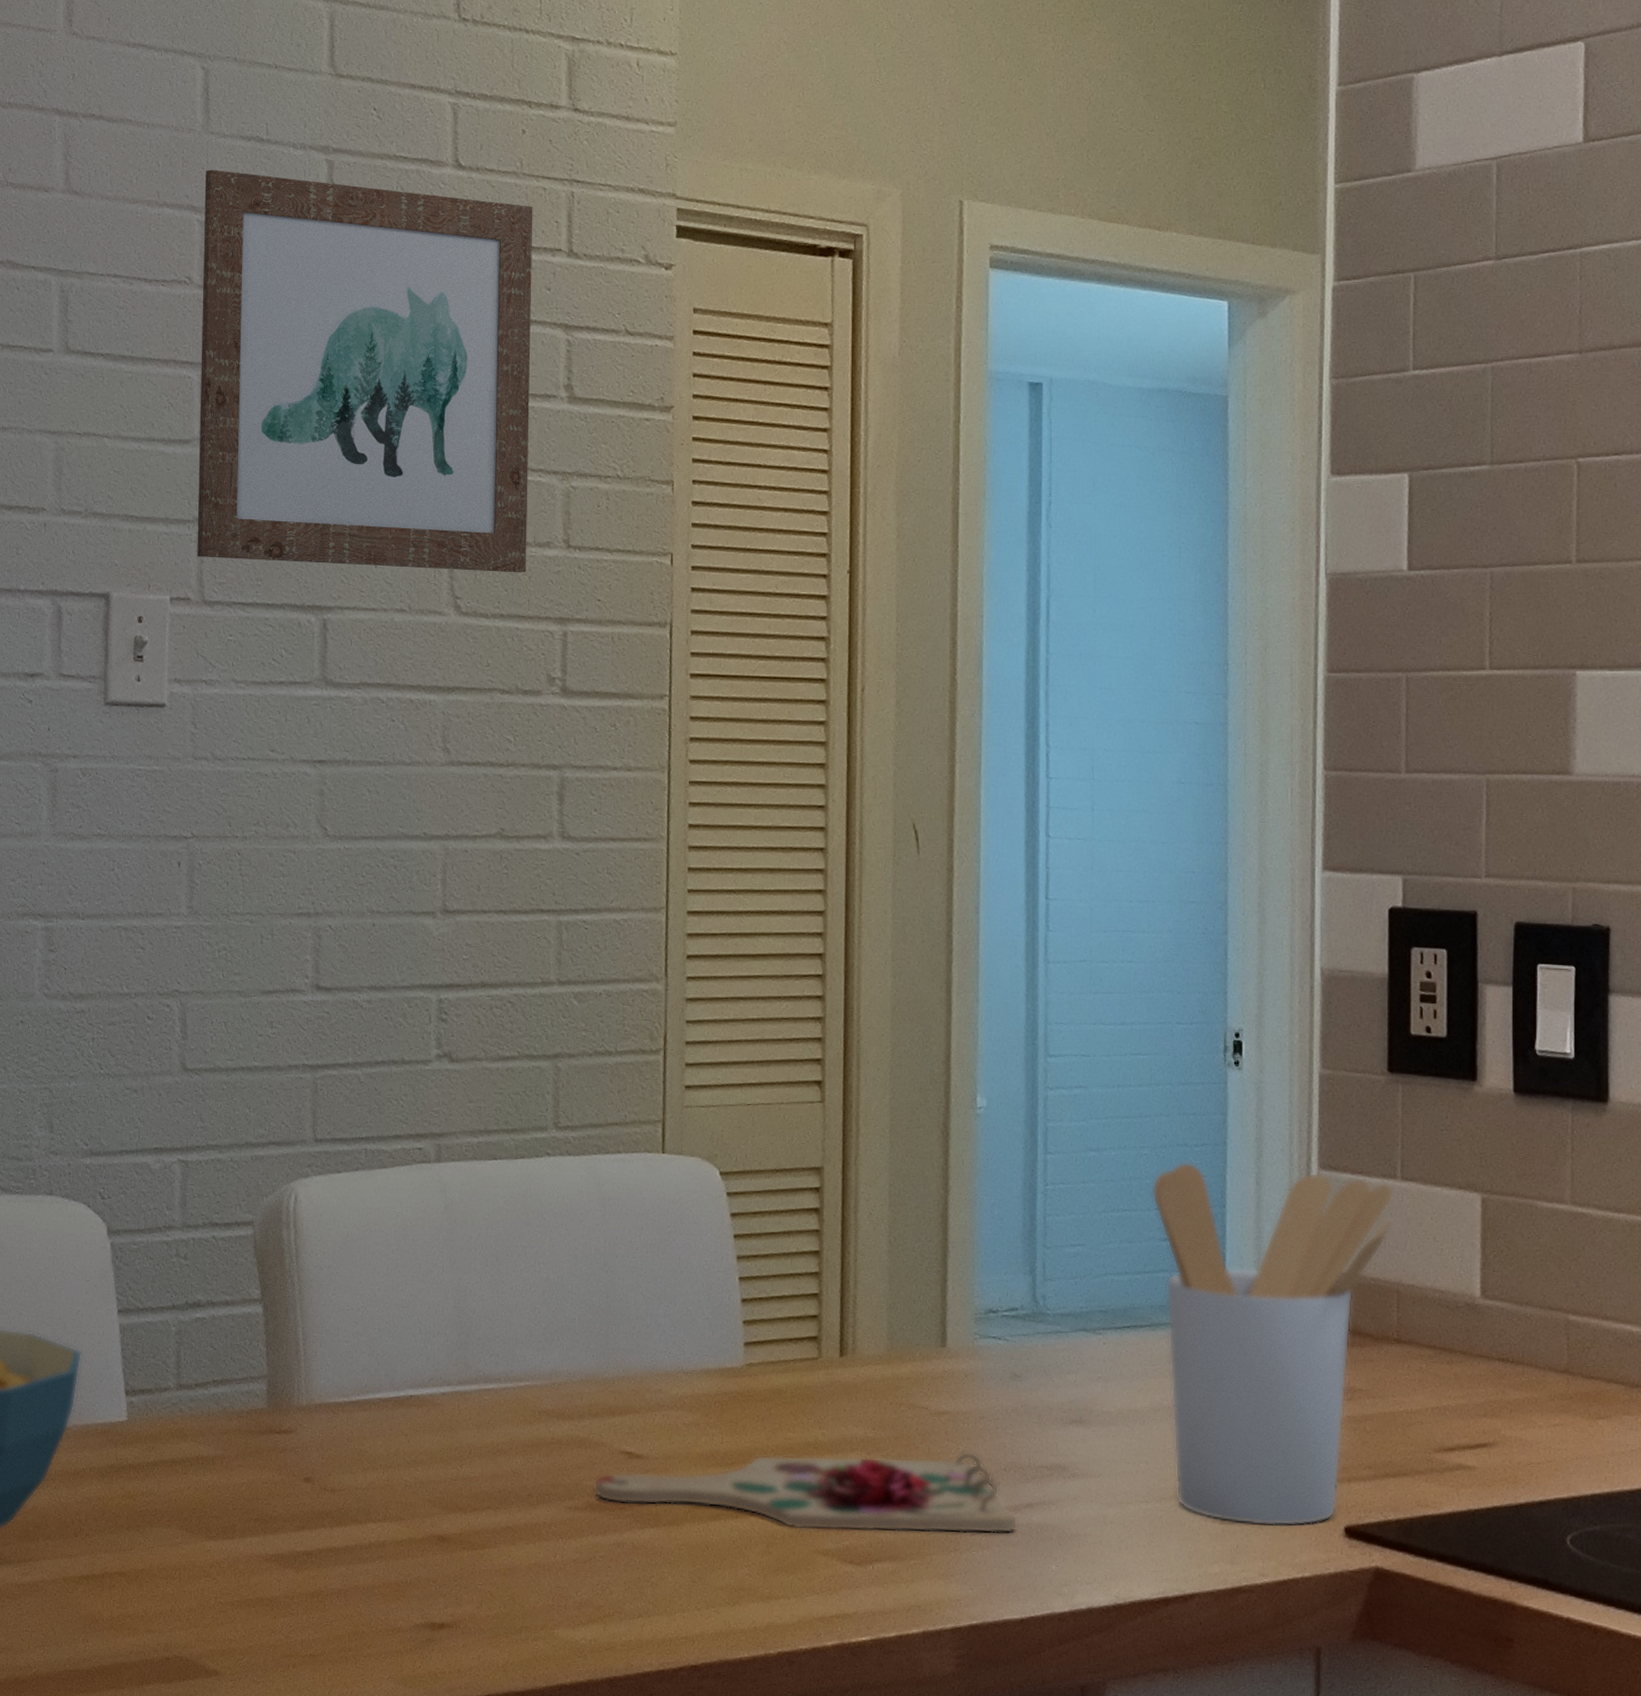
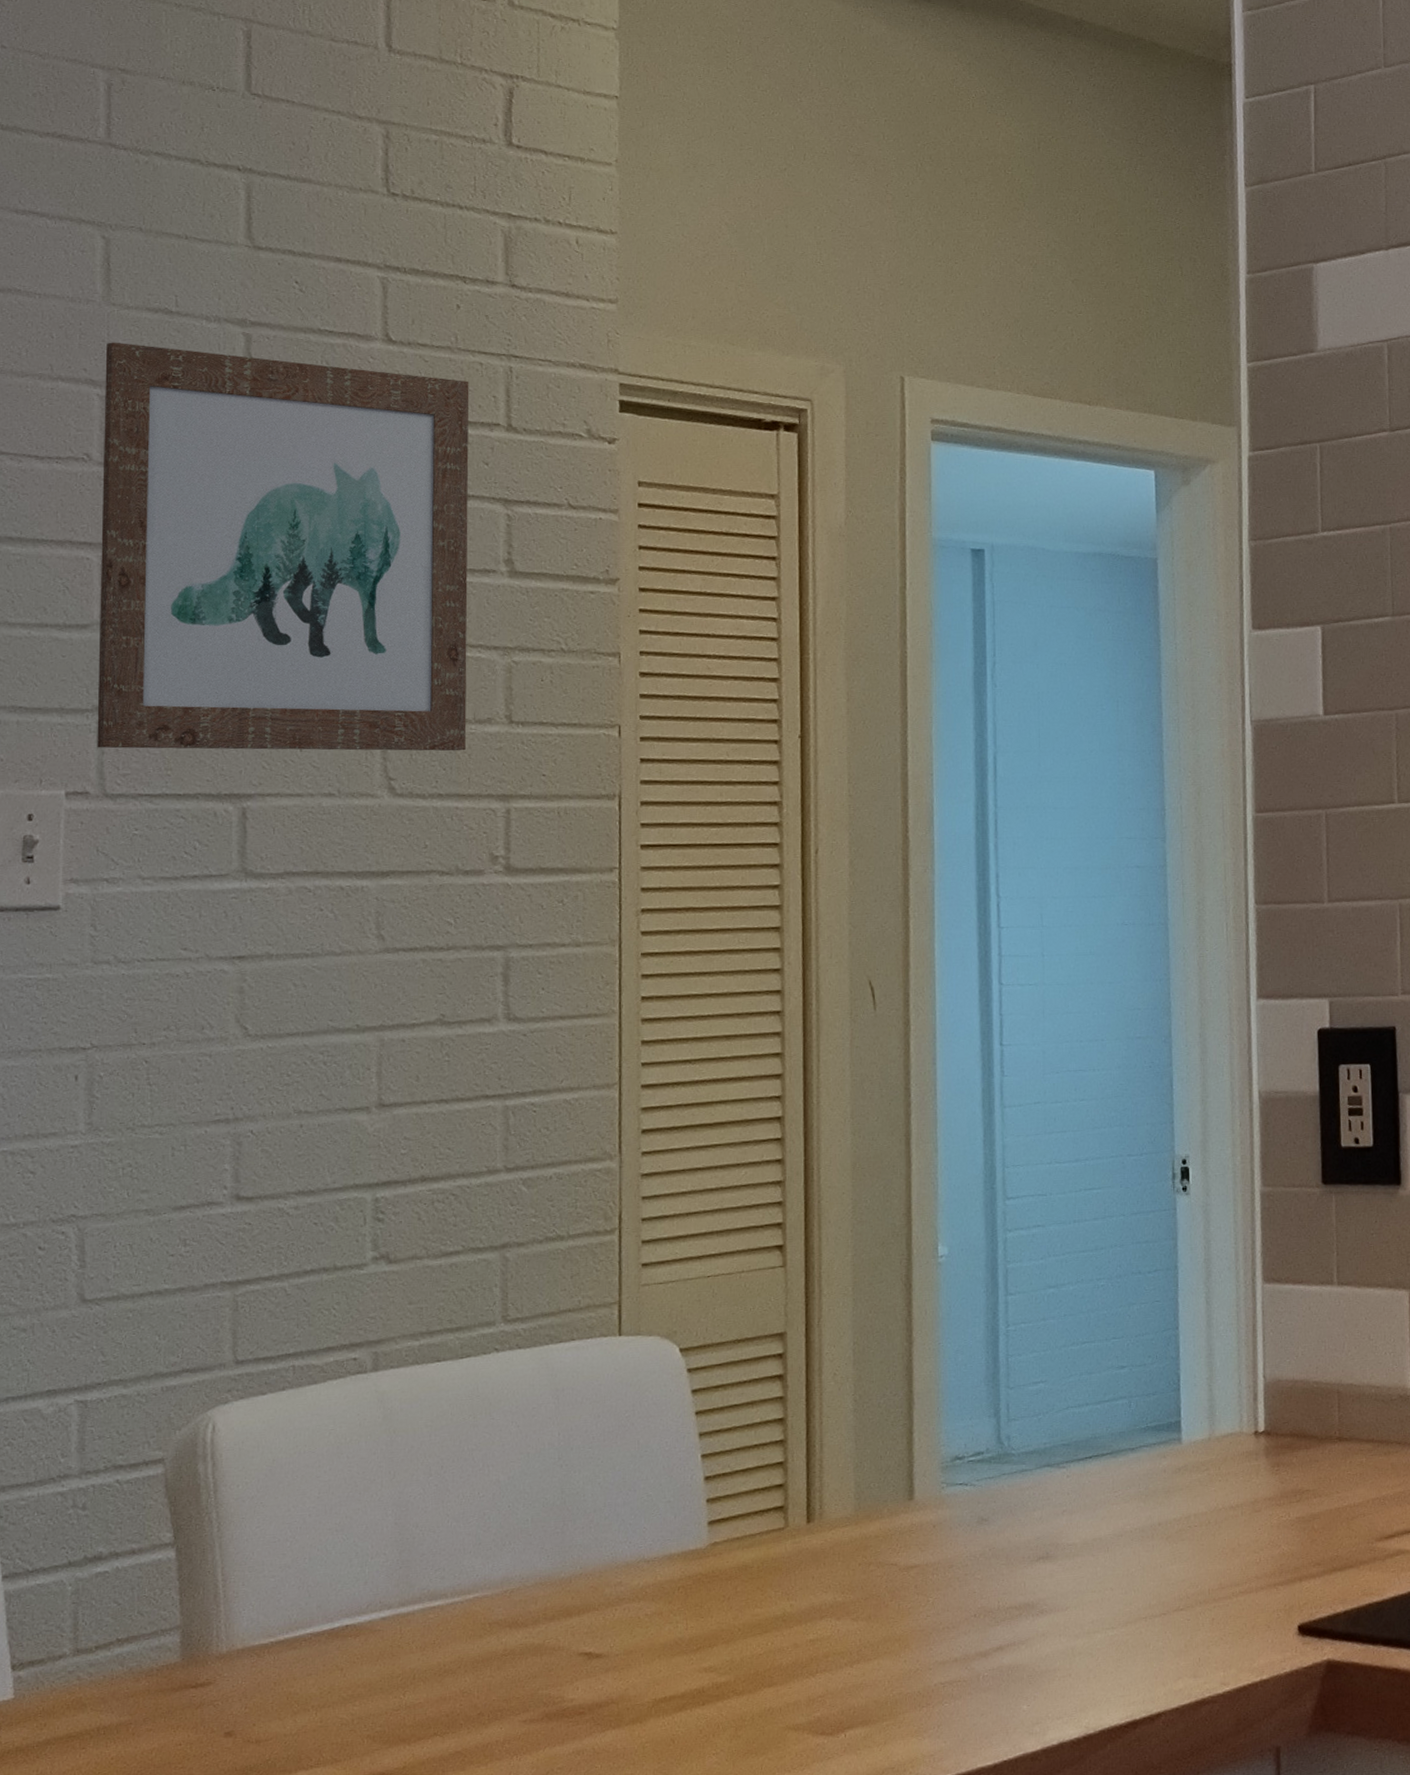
cutting board: present [593,1451,1018,1534] -> none [550,1602,989,1709]
utensil holder: present [1152,1161,1395,1527] -> none [1109,1286,1332,1637]

